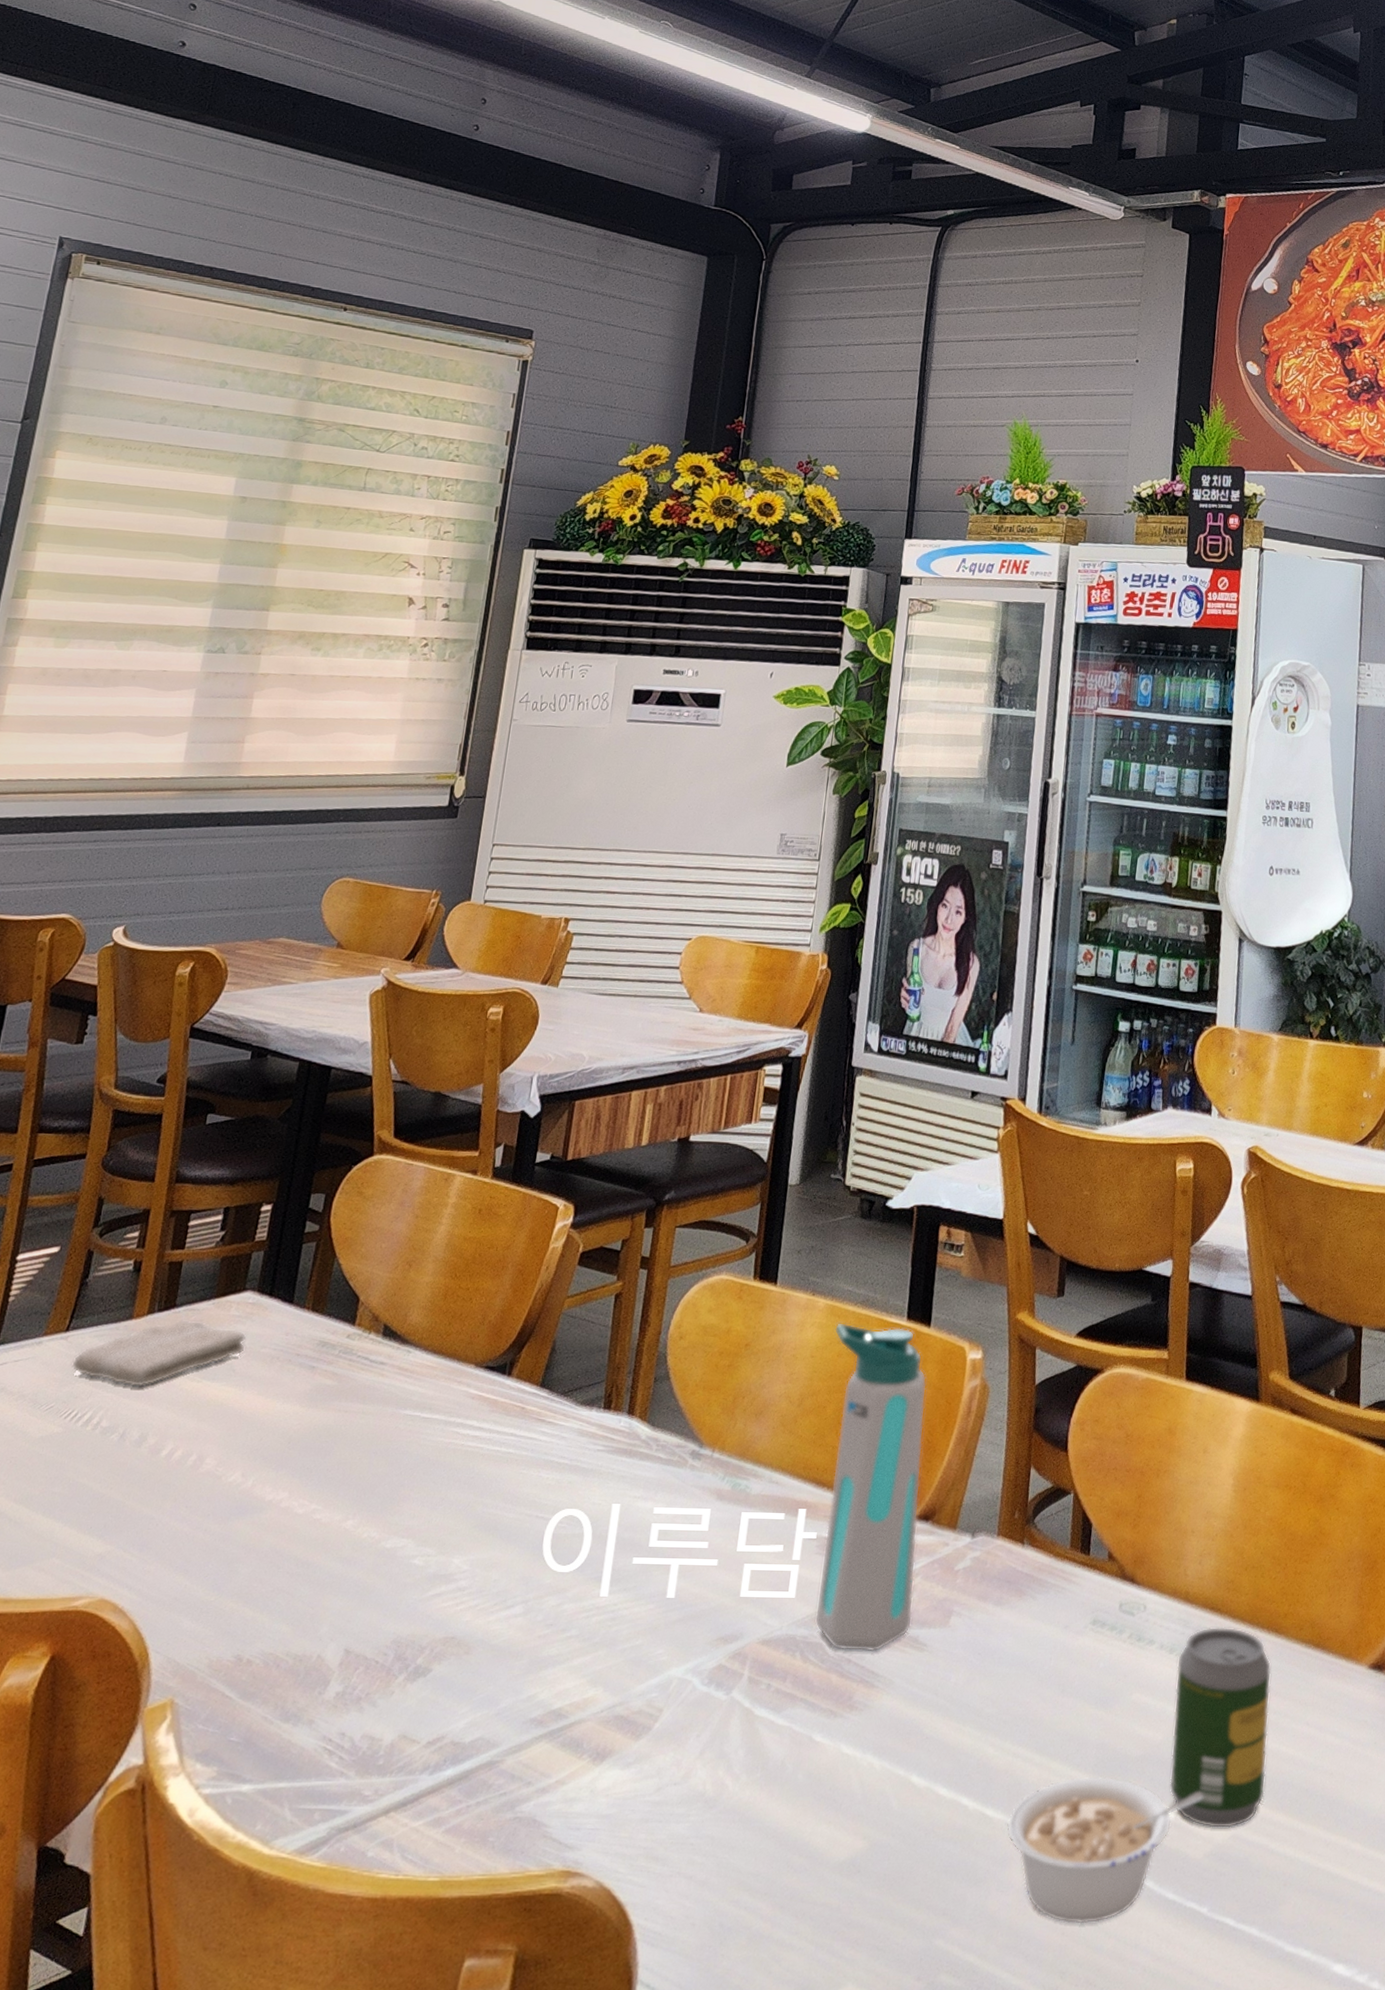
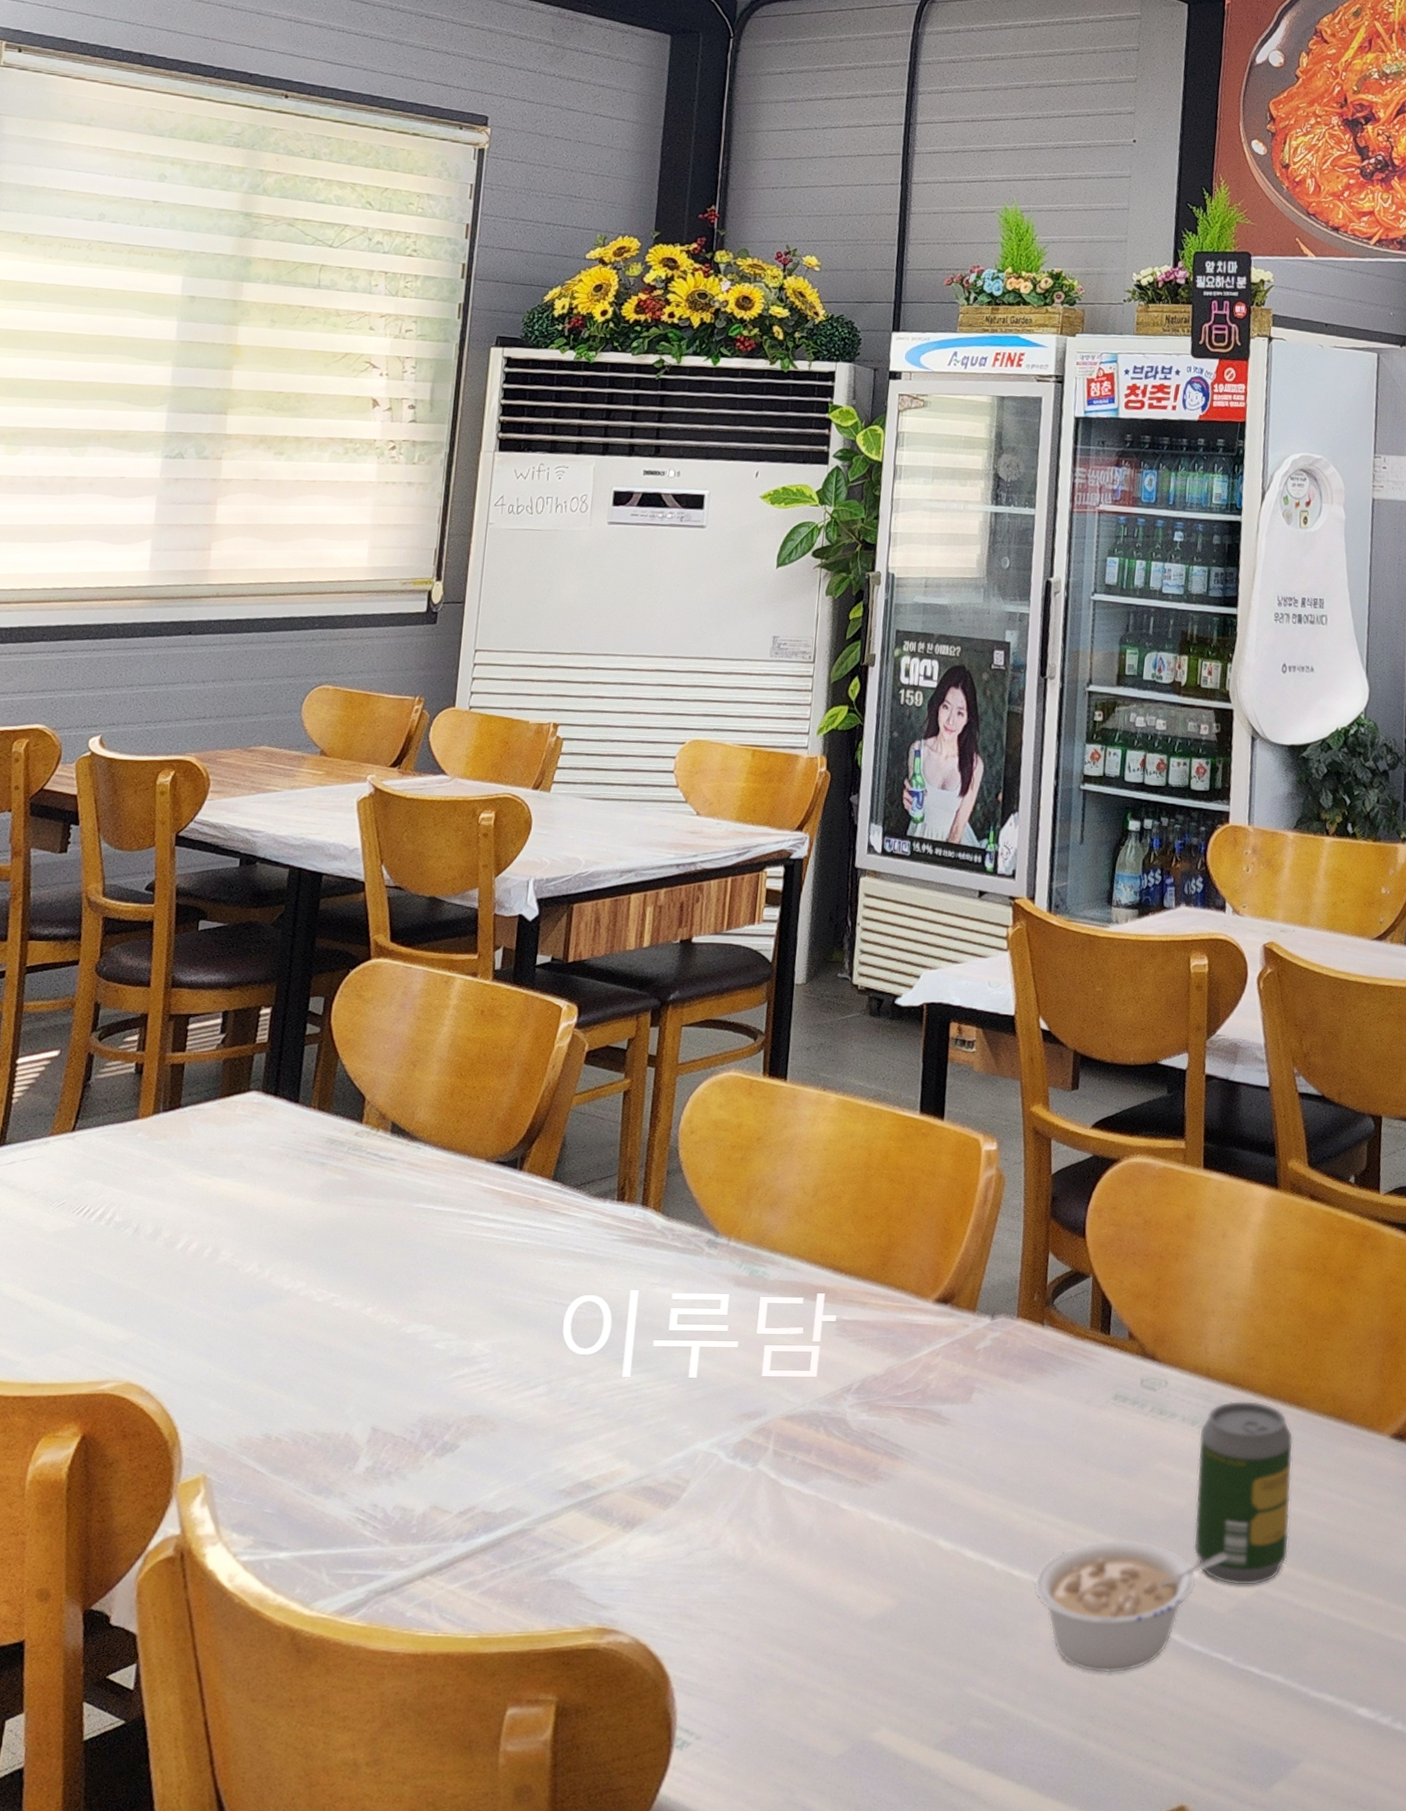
washcloth: present [71,1320,247,1388] -> none [80,1119,254,1185]
water bottle: present [814,1322,927,1652] -> none [837,1116,942,1426]

